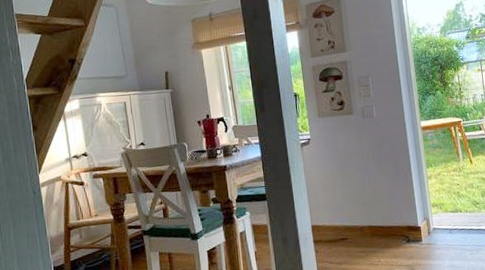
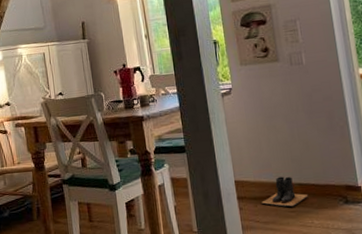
boots: none [334,220,376,248] -> present [261,176,309,208]

